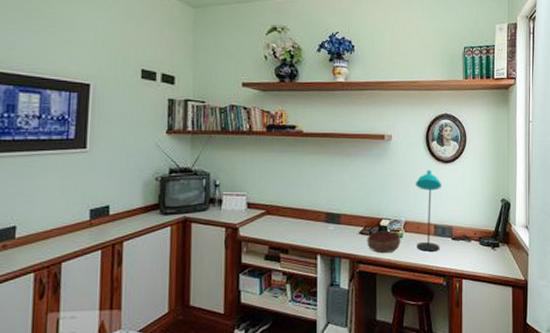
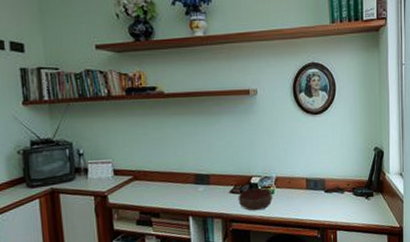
desk lamp: present [415,169,442,252] -> none [284,122,313,206]

